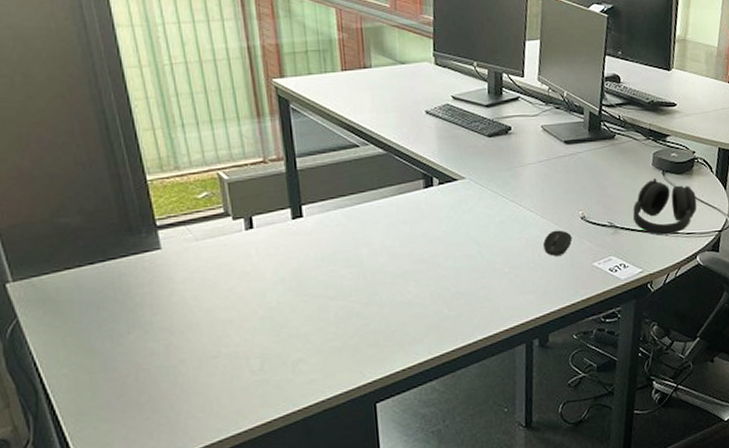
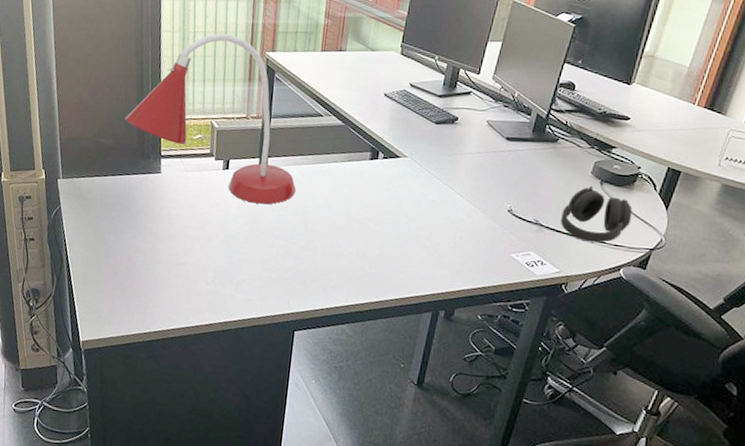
desk lamp: none [93,63,344,264] -> present [124,34,296,205]
computer mouse: present [543,230,573,256] -> none [466,217,496,241]

